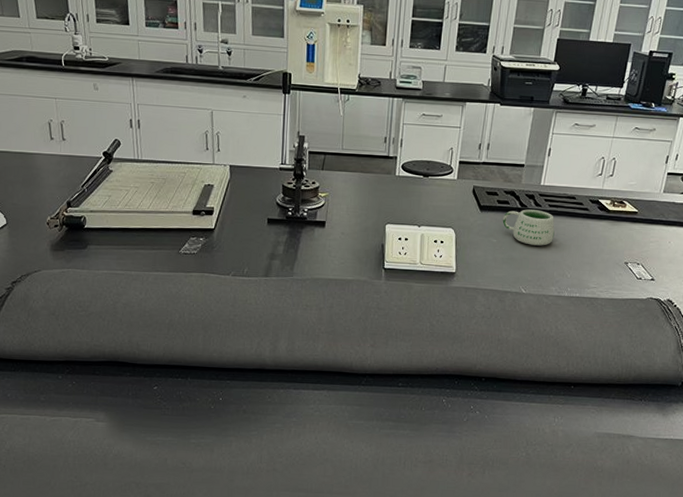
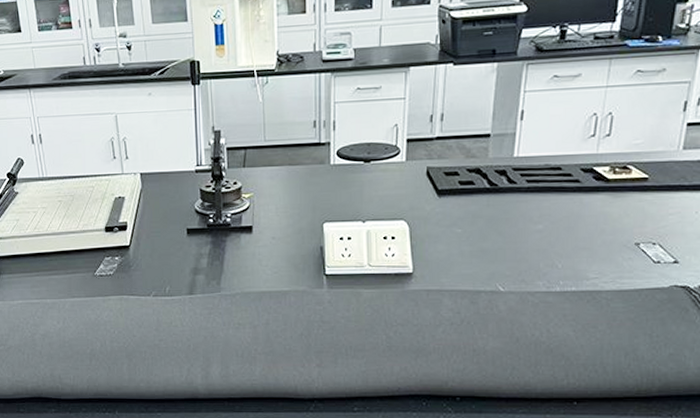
mug: present [502,209,555,246] -> none [467,188,537,232]

